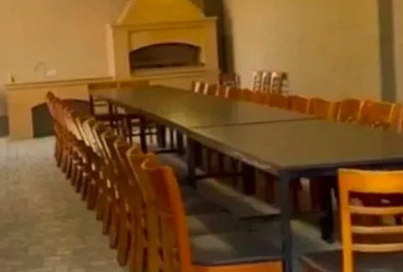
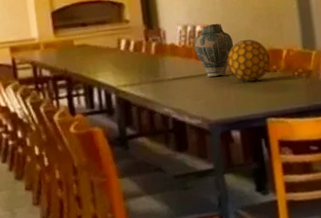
vase: none [268,70,310,124] -> present [193,23,234,77]
decorative ball: none [300,88,346,131] -> present [226,39,270,82]

